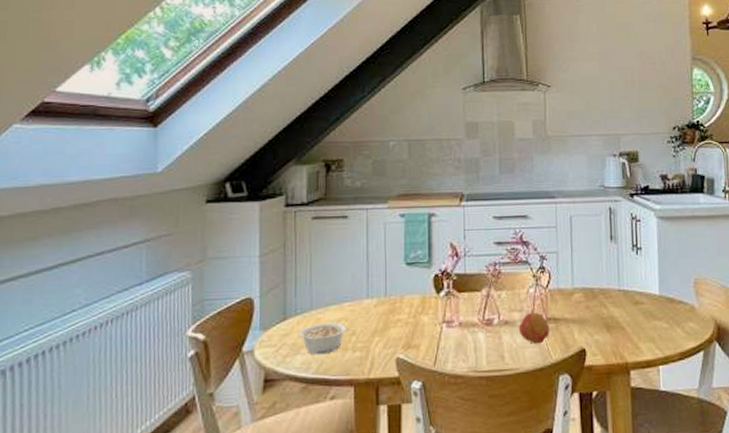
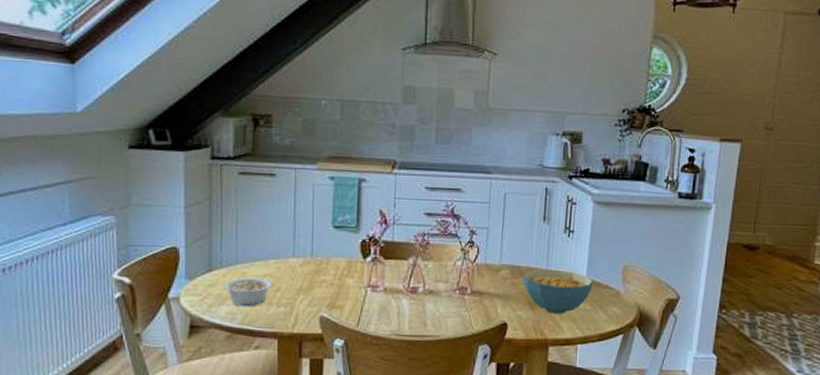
fruit: present [518,312,550,344] -> none [442,284,474,315]
cereal bowl: none [597,288,667,335] -> present [523,269,594,314]

